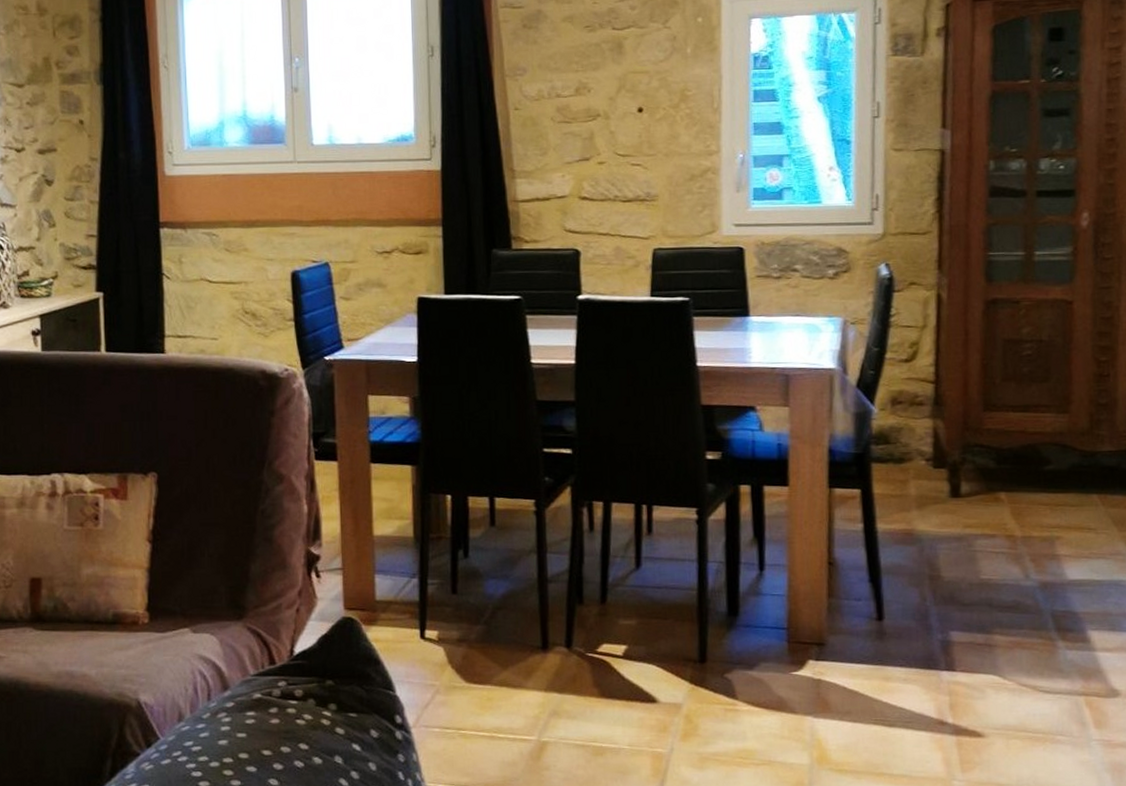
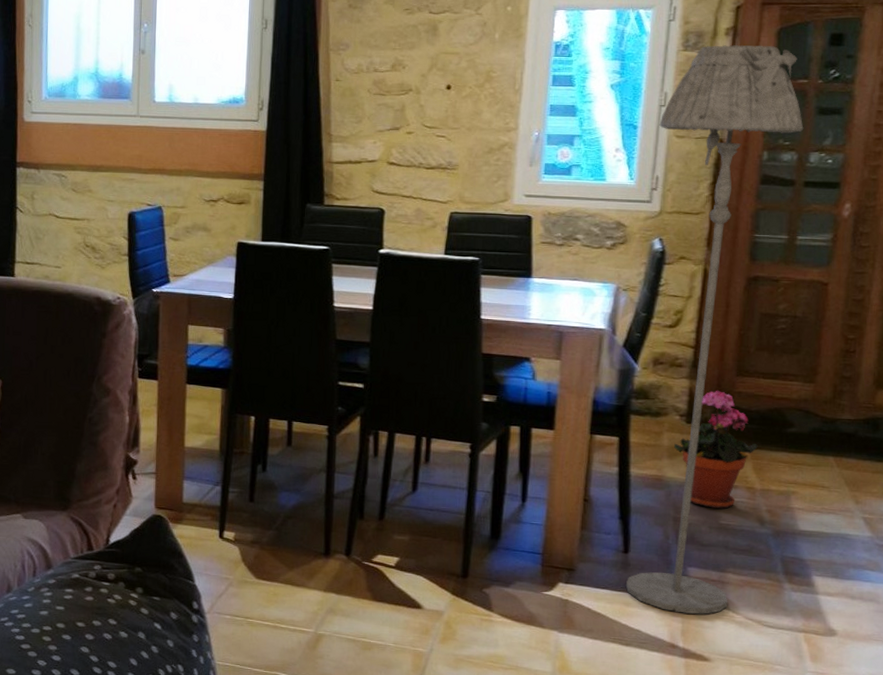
floor lamp: none [874,45,1030,684] -> present [625,45,804,615]
potted plant: none [922,428,1014,562] -> present [674,390,758,509]

